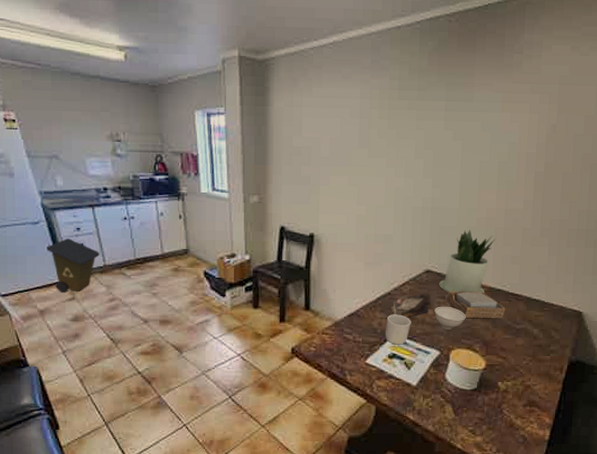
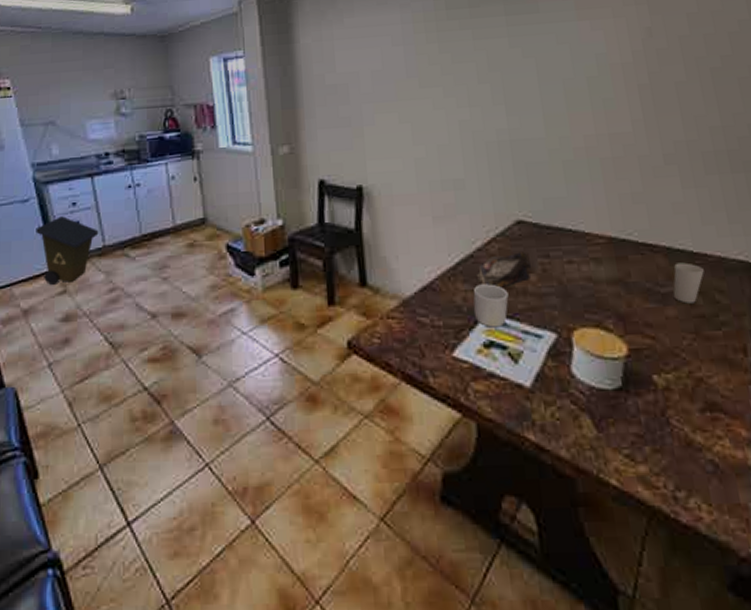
bowl: present [434,306,466,330] -> none [538,267,585,302]
planter: present [439,229,496,293] -> none [537,163,605,249]
napkin holder: present [446,291,506,319] -> none [551,244,640,283]
cup: none [524,309,549,337] -> present [673,262,704,304]

